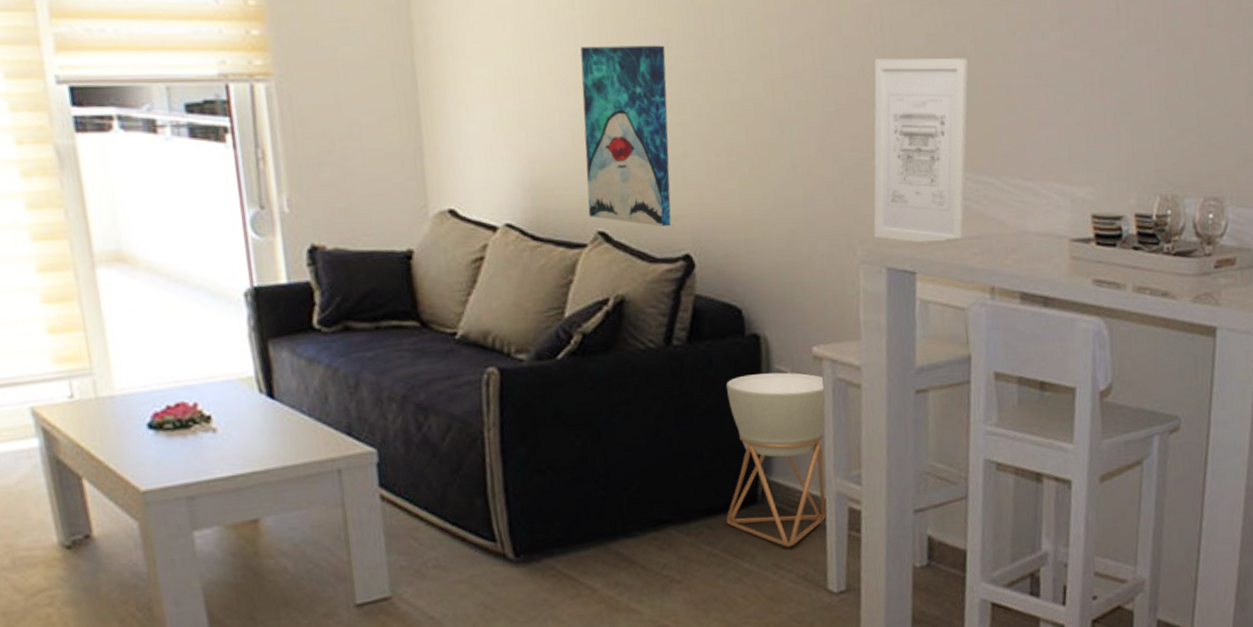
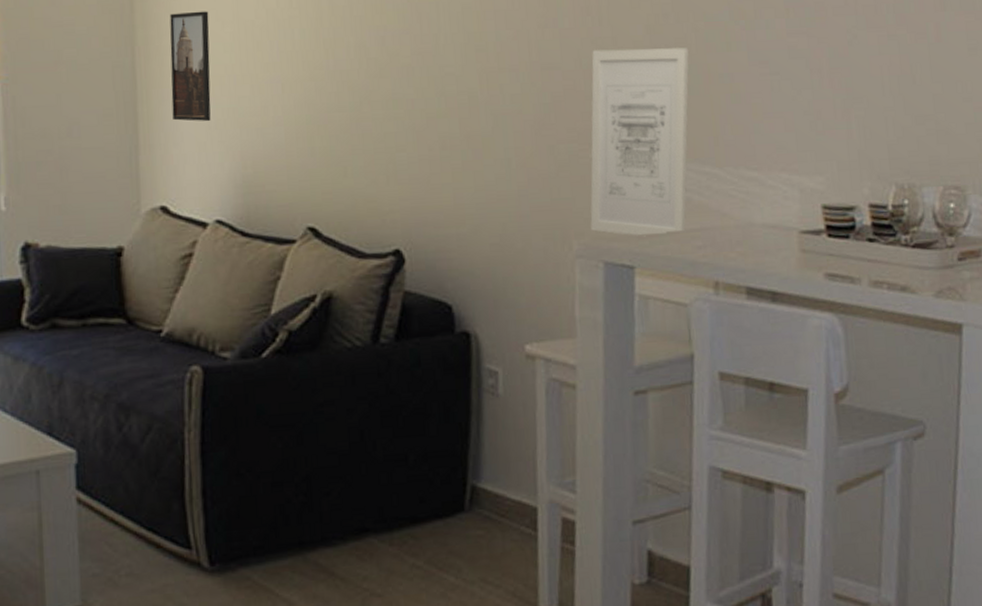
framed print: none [448,9,496,125] -> present [170,11,211,122]
wall art: present [580,45,672,226] -> none [296,41,382,221]
planter: present [726,372,827,547] -> none [431,371,540,560]

